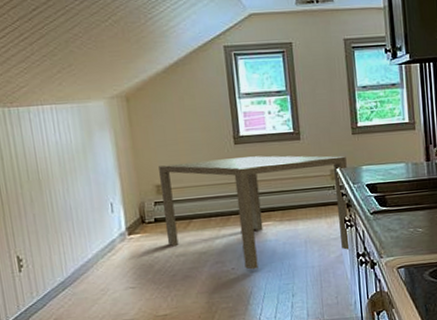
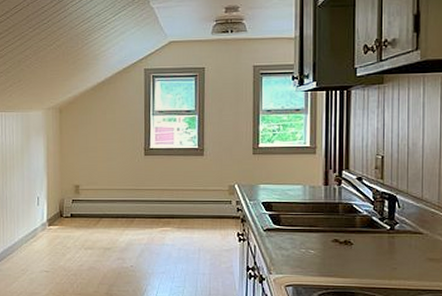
dining table: present [159,155,349,270] -> none [79,167,245,269]

